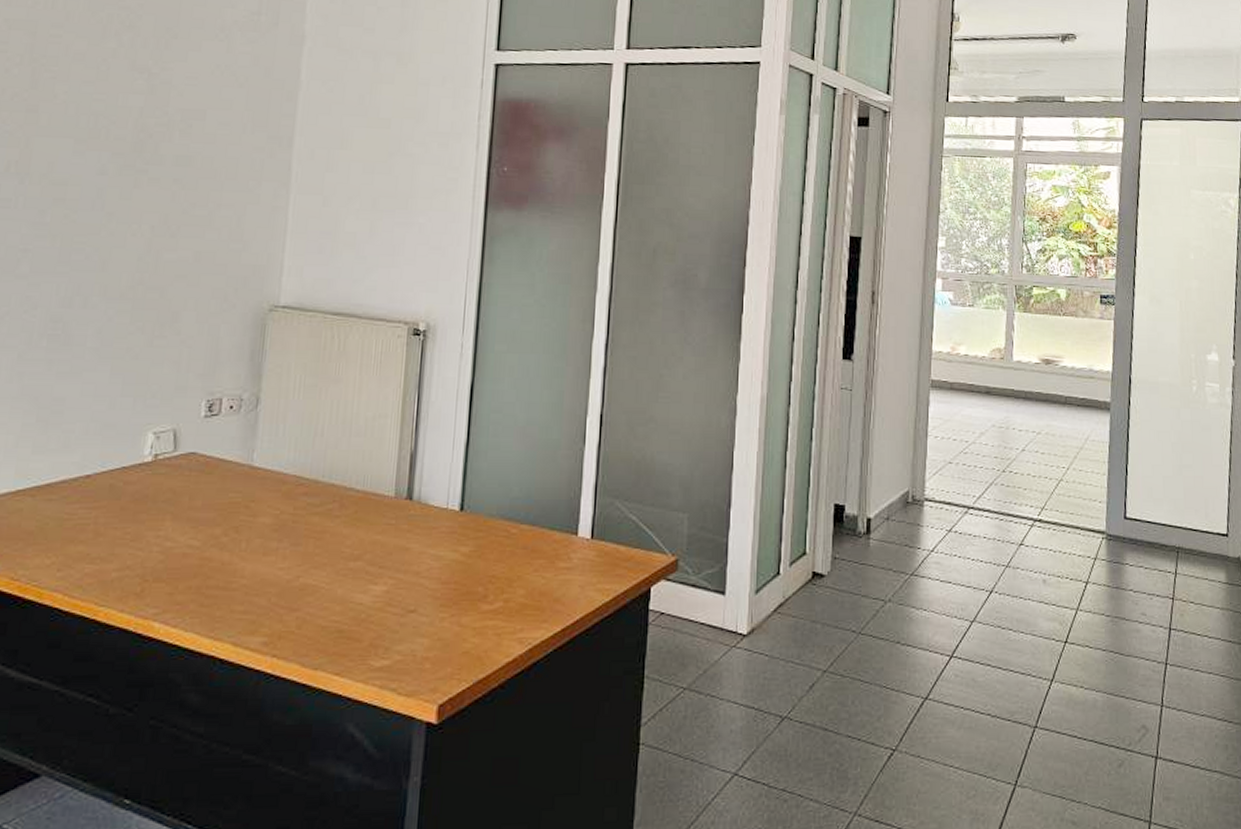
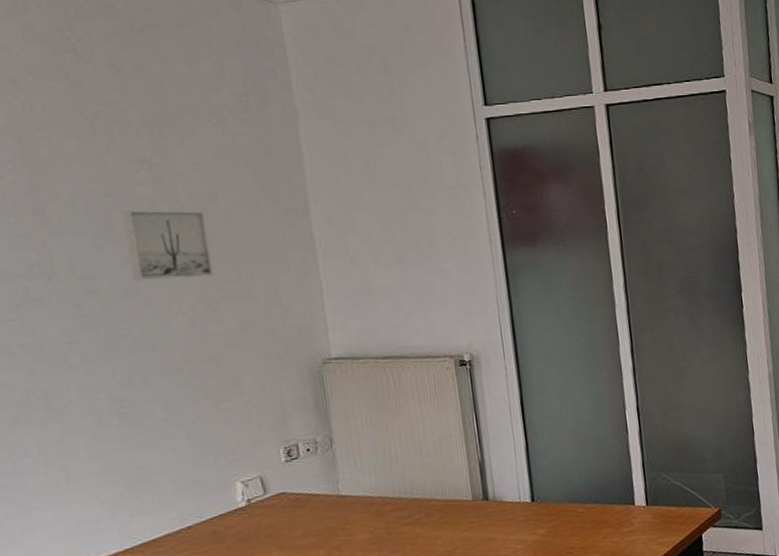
wall art: none [102,118,189,199] -> present [122,209,214,281]

